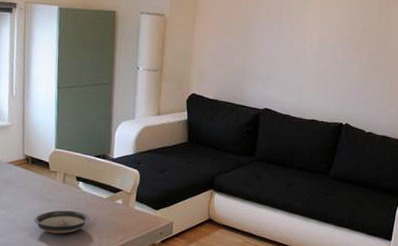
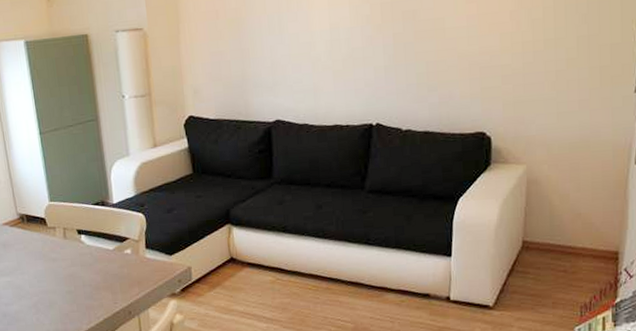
saucer: present [34,210,89,234] -> none [40,267,99,296]

